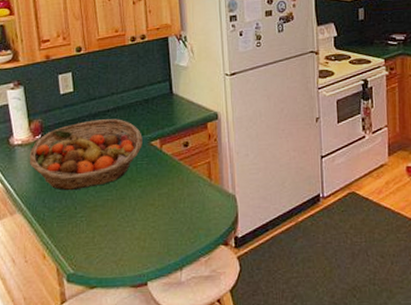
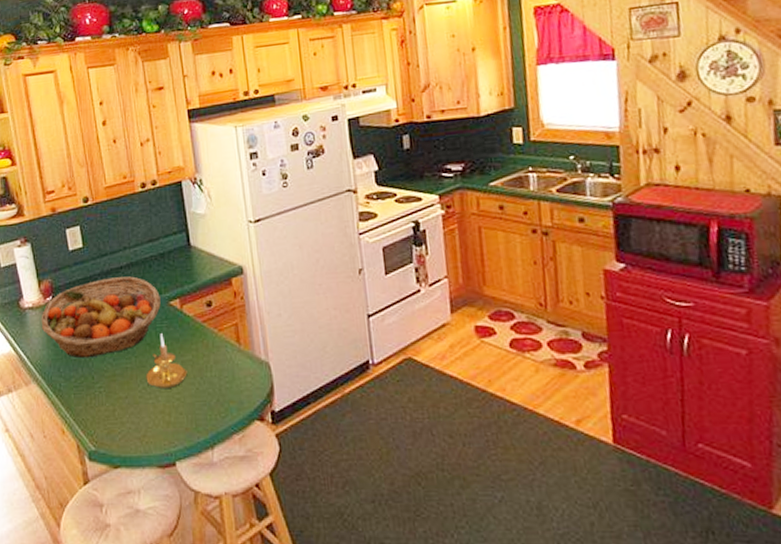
candle holder: none [125,169,163,218] -> present [146,333,188,388]

